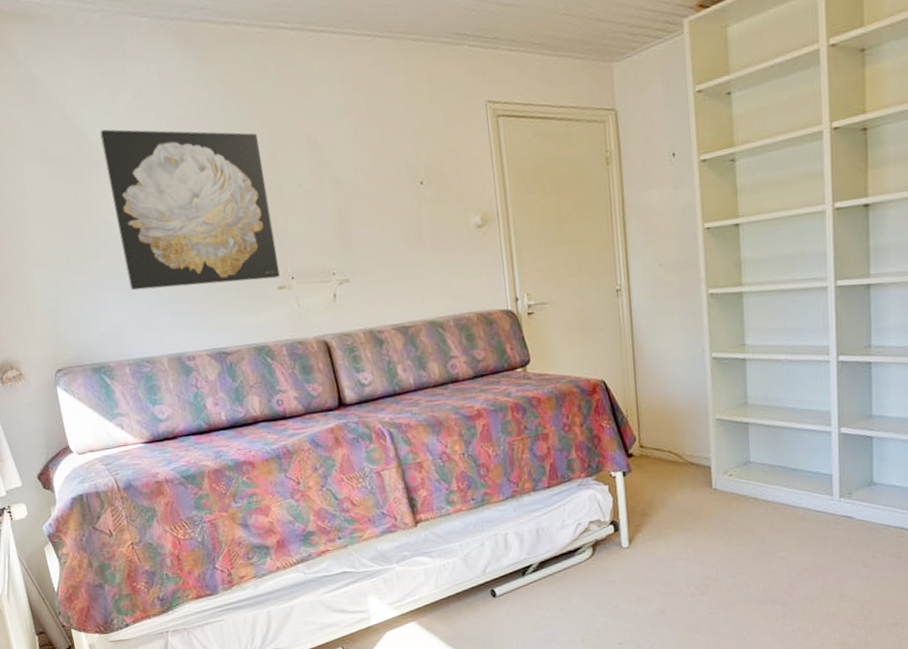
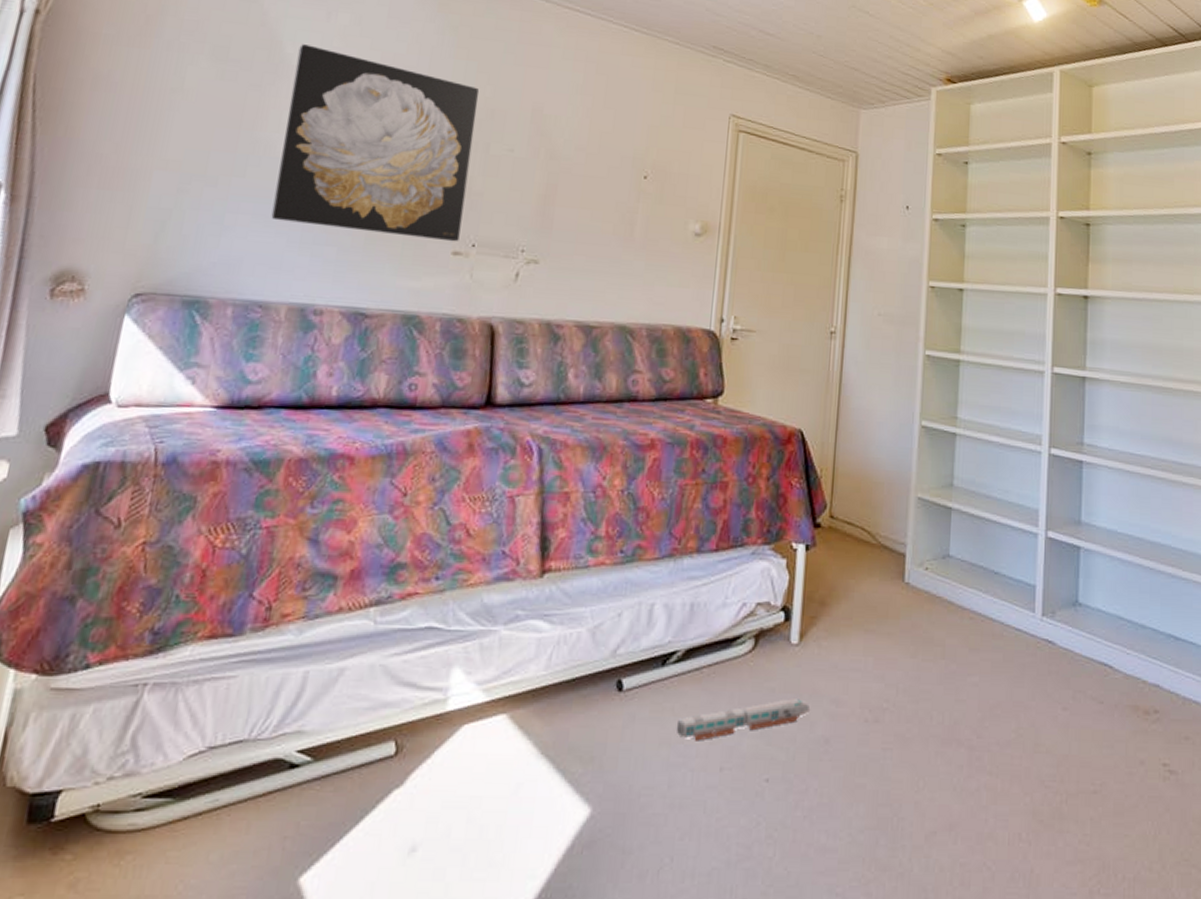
toy train: none [543,586,647,624] -> present [677,699,811,741]

